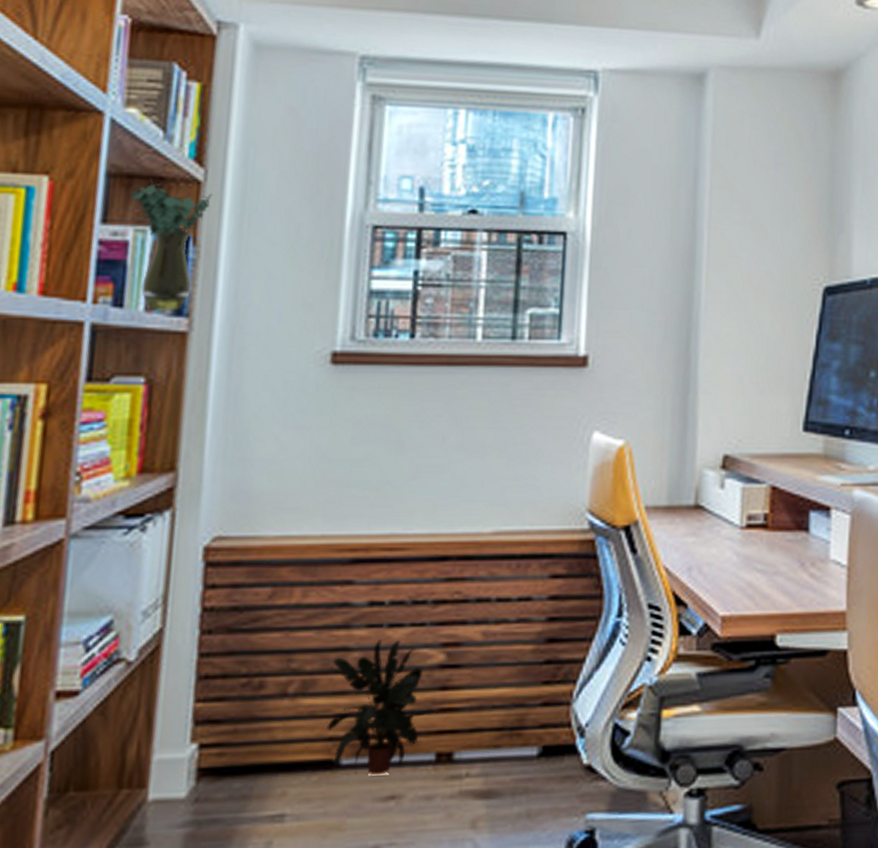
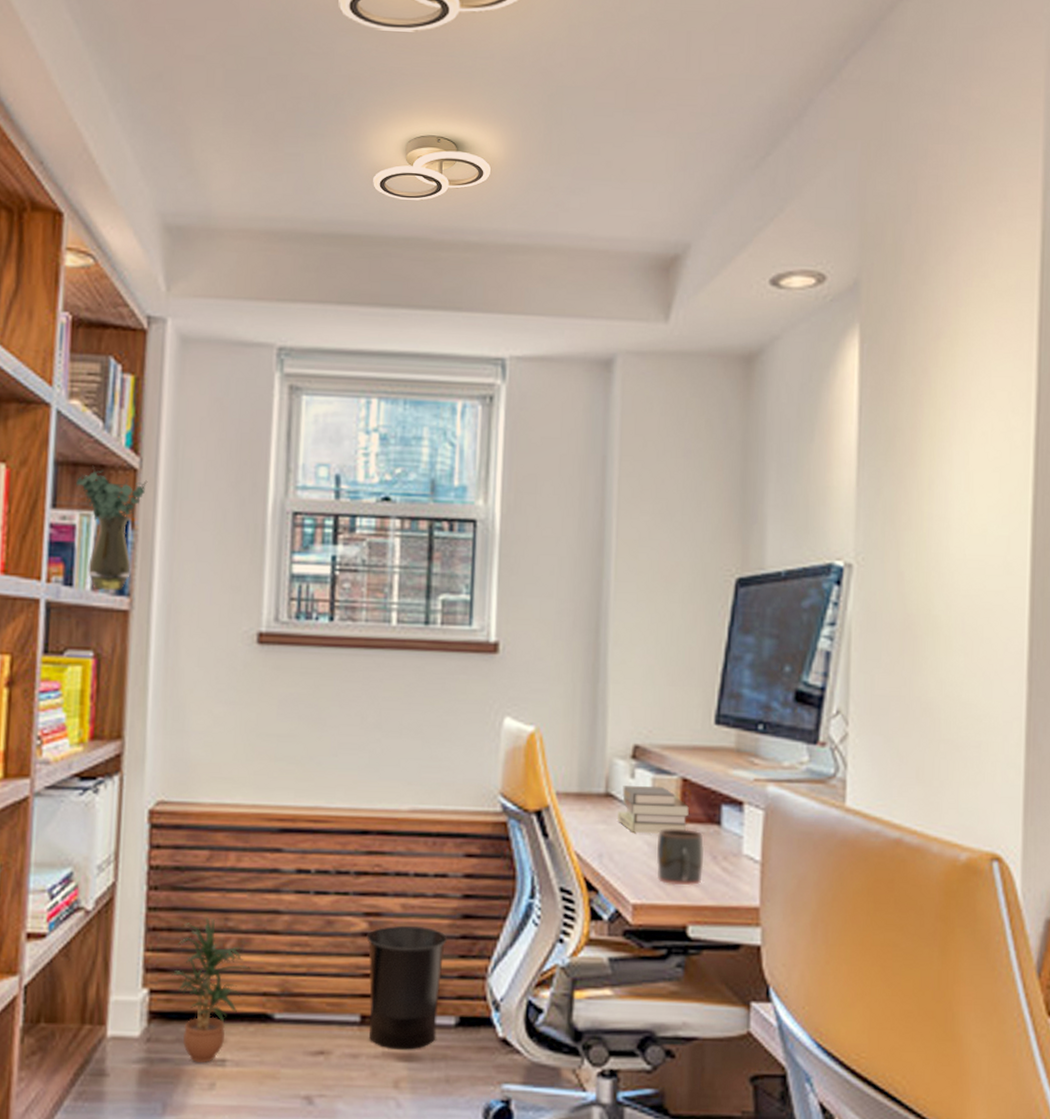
potted plant: none [224,660,315,820] -> present [170,917,250,1062]
potted plant: present [327,639,439,776] -> none [261,905,362,1031]
waste bin: none [444,653,531,787] -> present [366,925,448,1050]
books: none [707,495,778,545] -> present [618,785,689,834]
mug: none [745,537,793,595] -> present [656,829,705,886]

